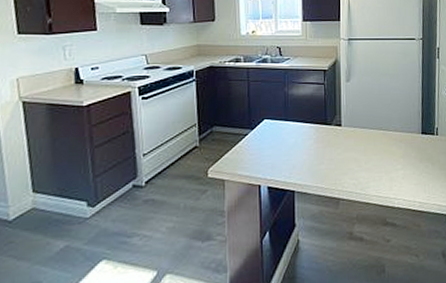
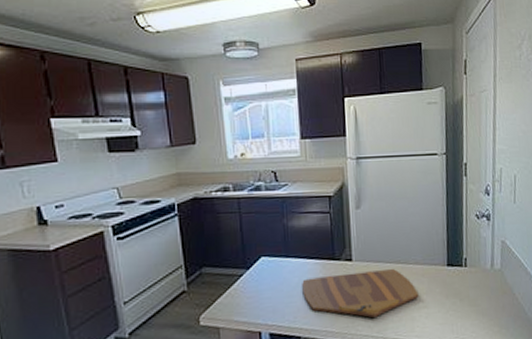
cutting board: none [298,135,397,176] -> present [302,269,419,318]

